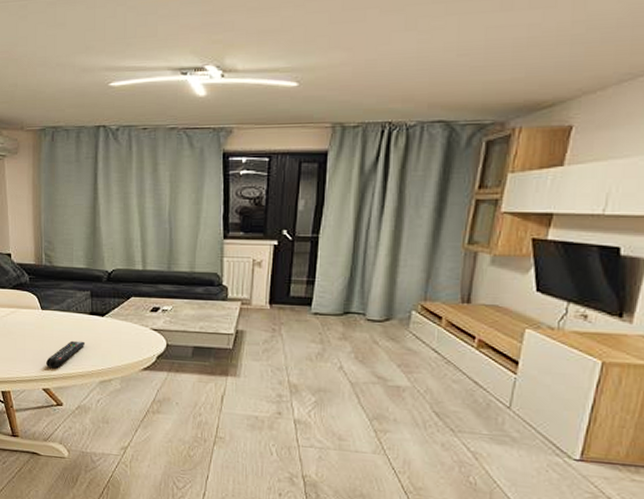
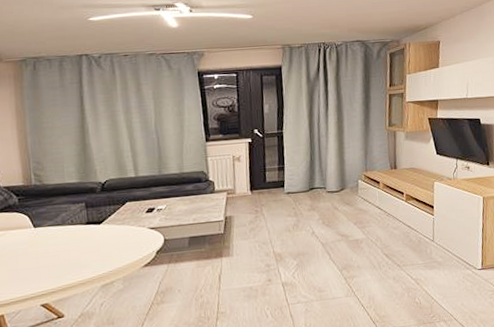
remote control: present [46,340,86,369] -> none [43,250,84,283]

